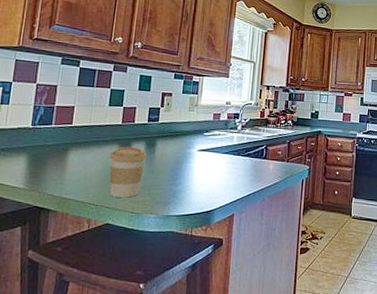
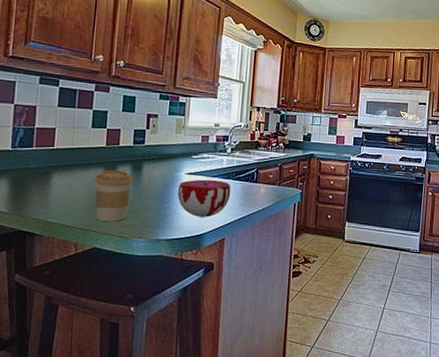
decorative bowl: none [189,156,241,193] -> present [177,179,231,217]

